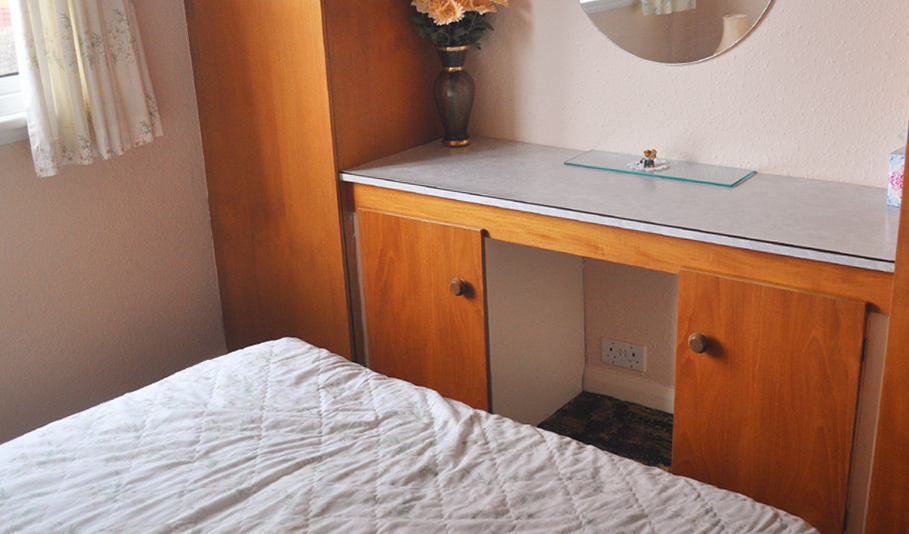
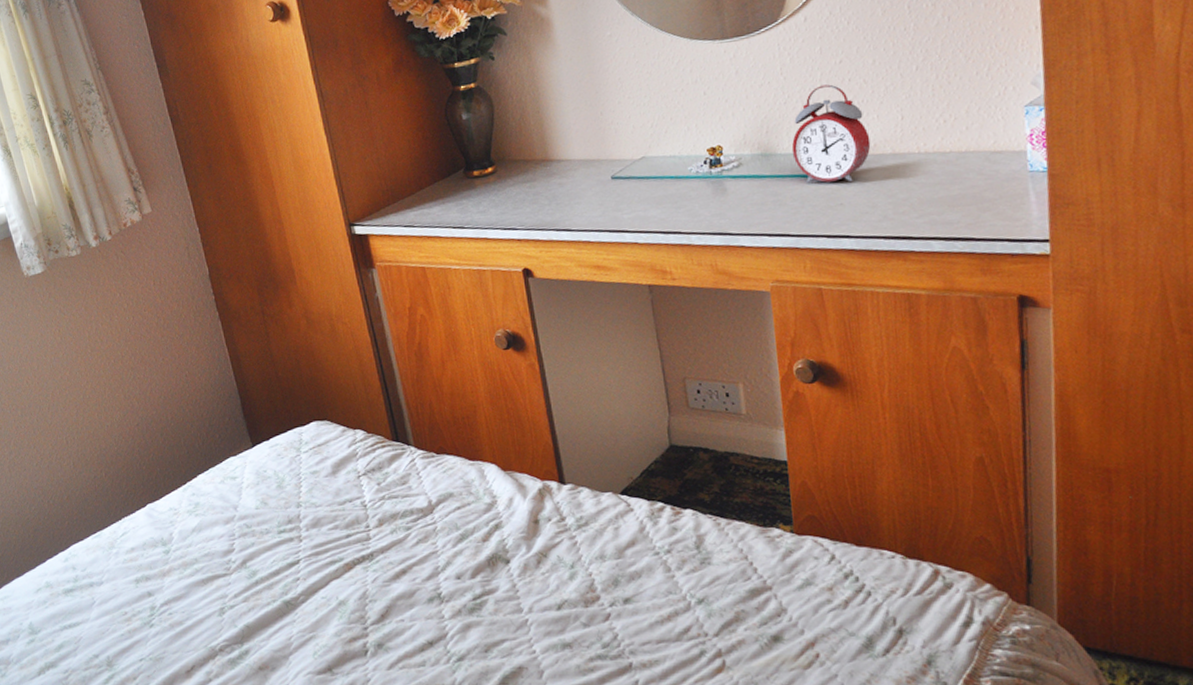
alarm clock: none [710,113,772,195] -> present [791,84,871,183]

